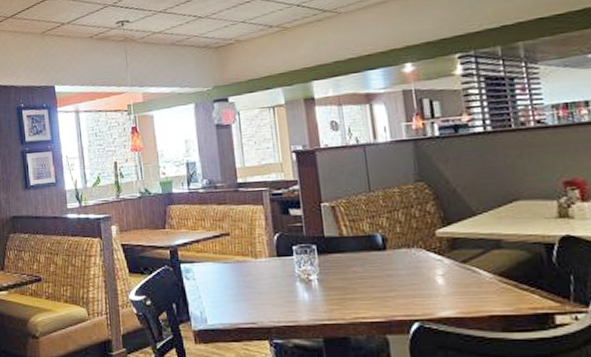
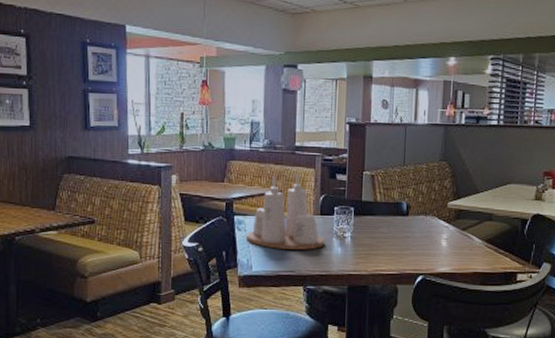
condiment set: none [196,212,287,298] -> present [247,173,324,250]

